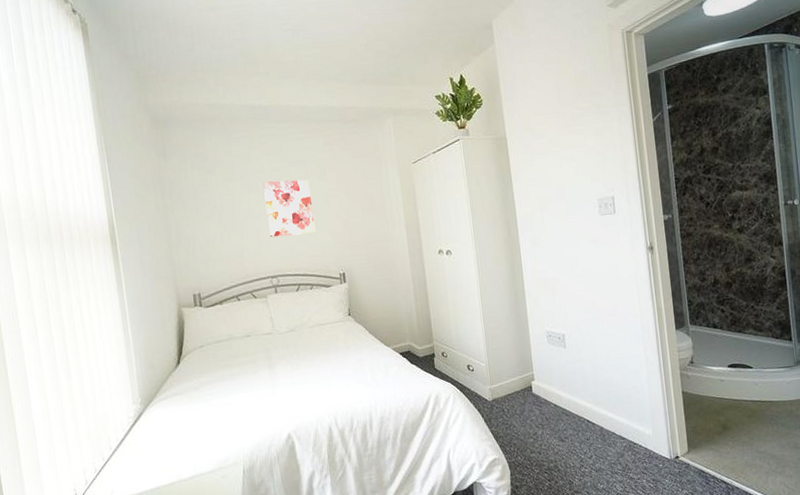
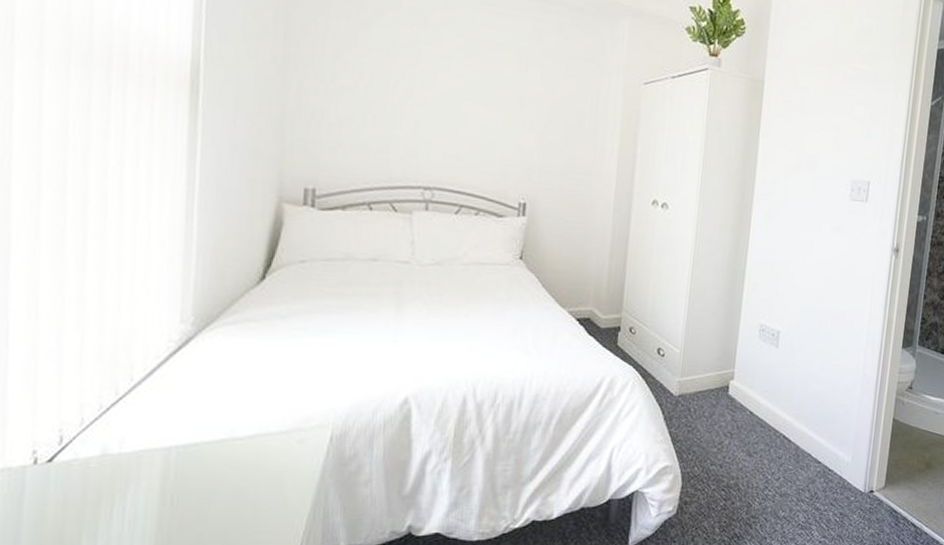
wall art: present [263,180,316,238] -> none [433,58,503,143]

